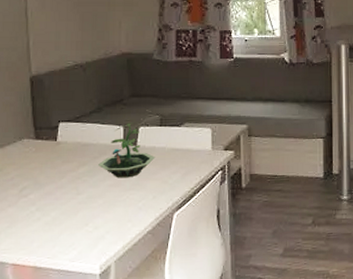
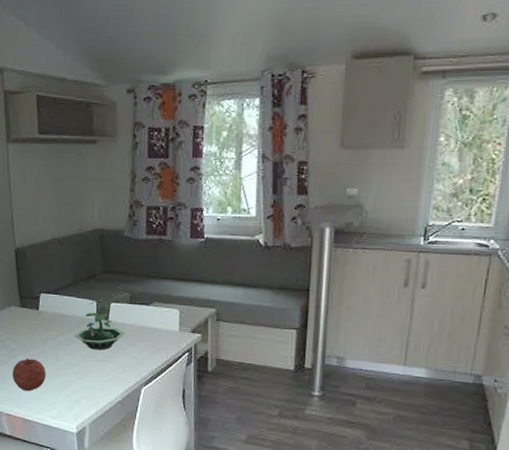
fruit: none [21,194,64,234] -> present [12,357,46,391]

